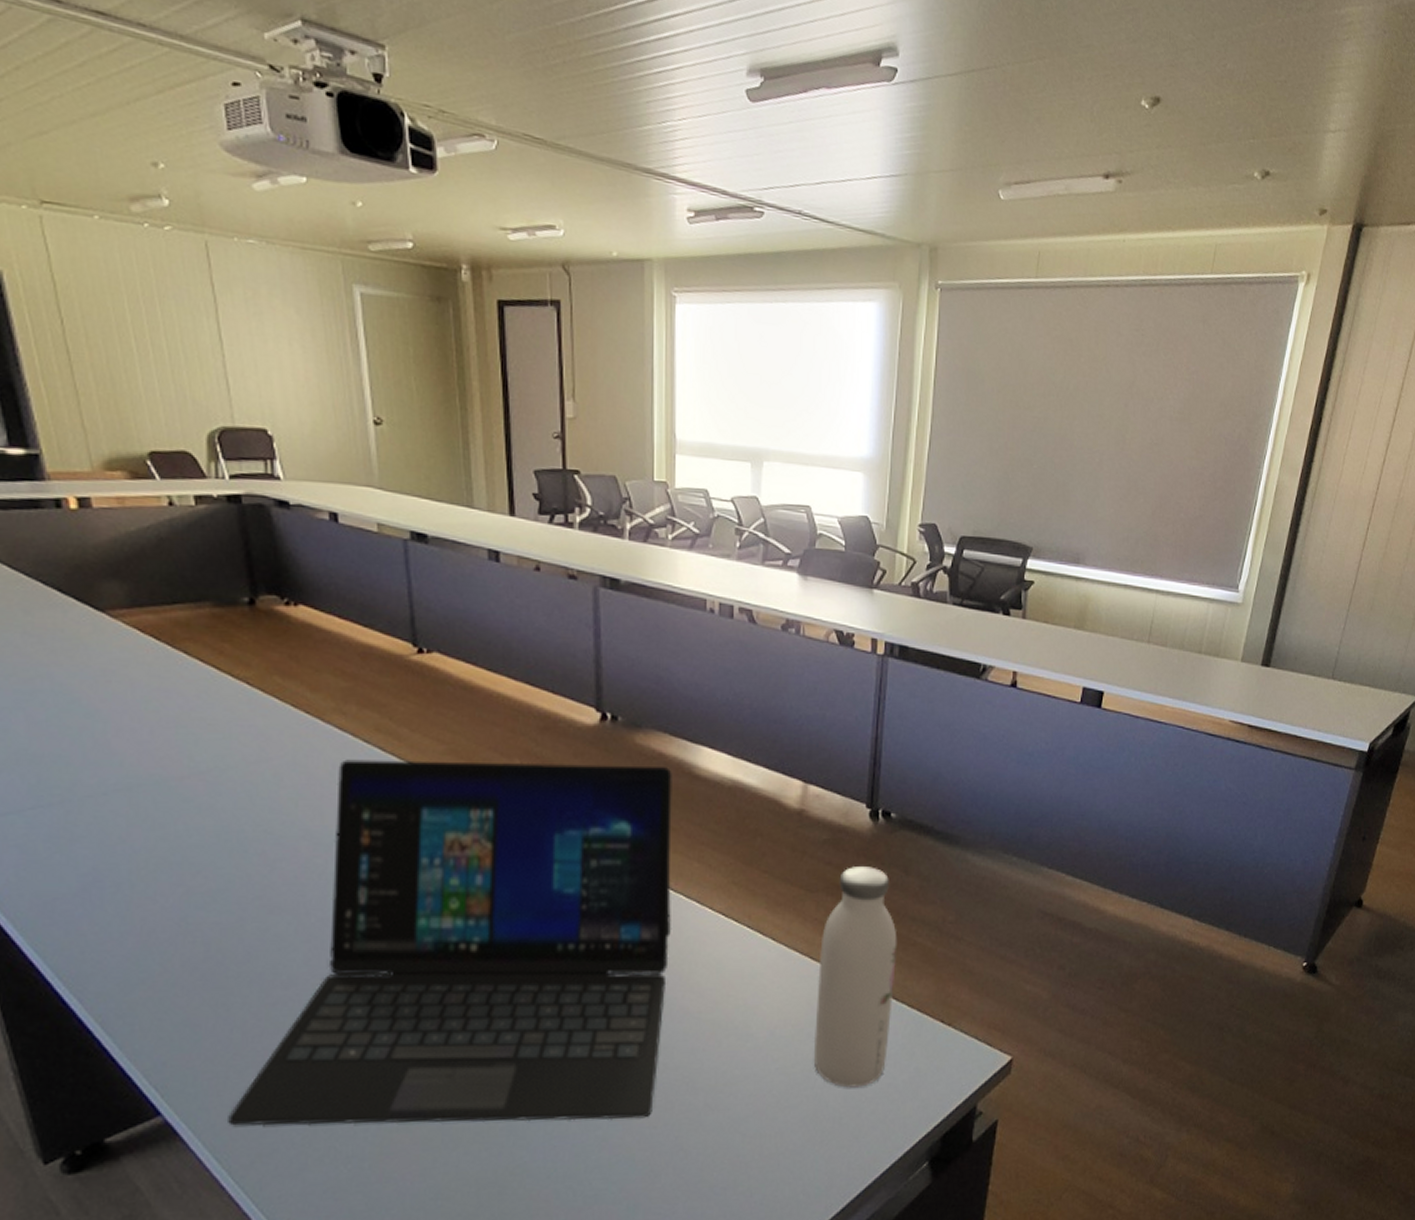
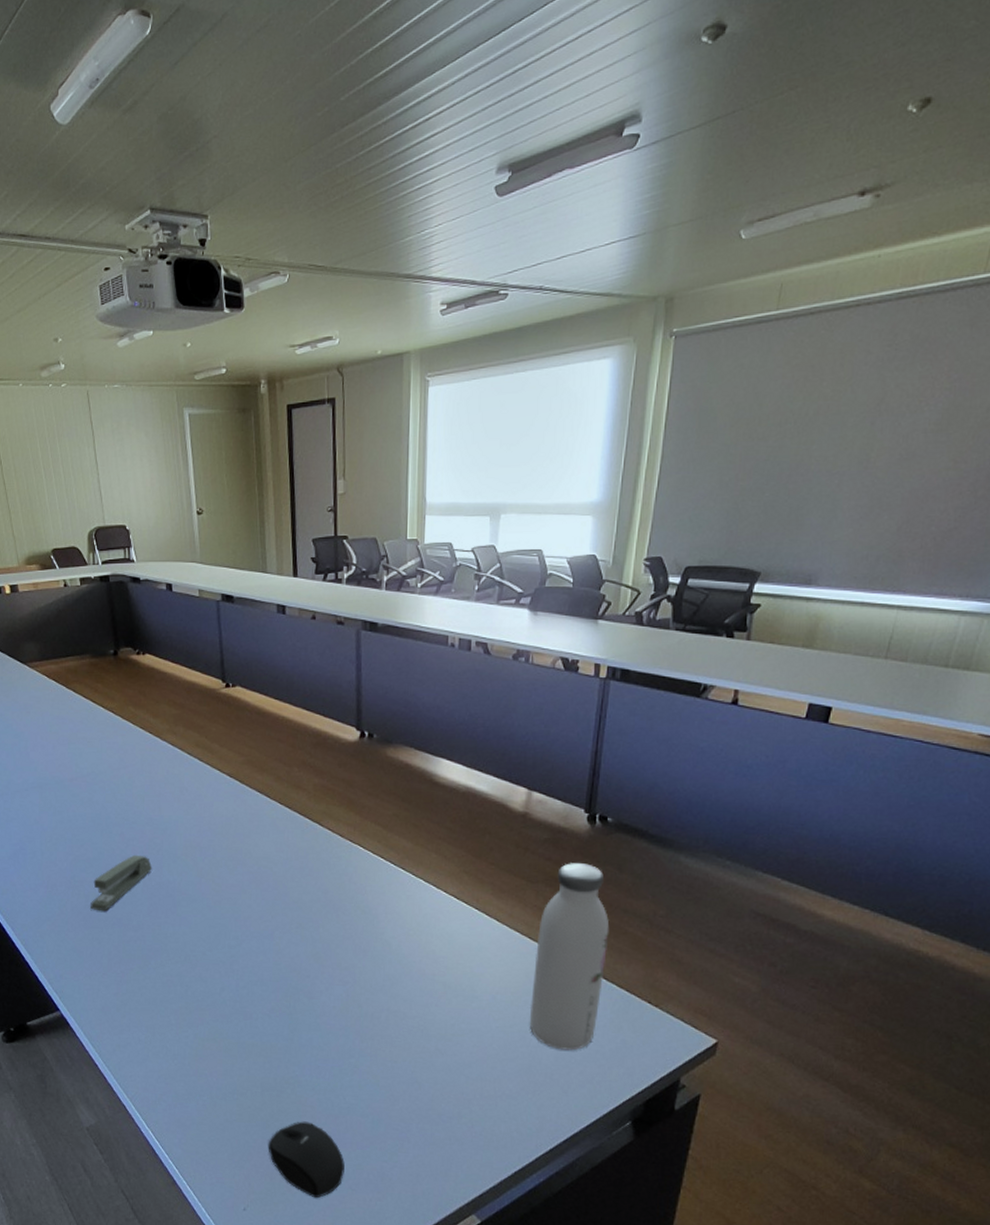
stapler: none [213,881,312,965] -> present [91,854,153,912]
laptop: present [228,759,672,1126] -> none [99,767,416,1054]

